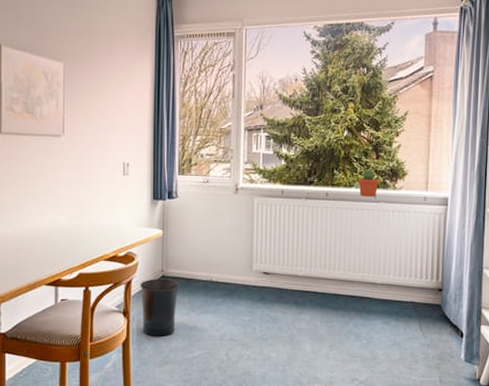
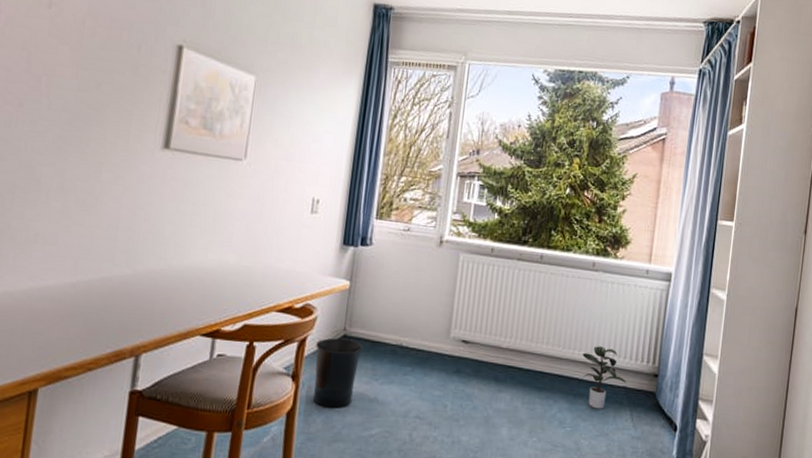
succulent plant: present [357,169,379,197] -> none [576,233,600,265]
potted plant: none [371,268,413,323] -> present [582,346,627,409]

